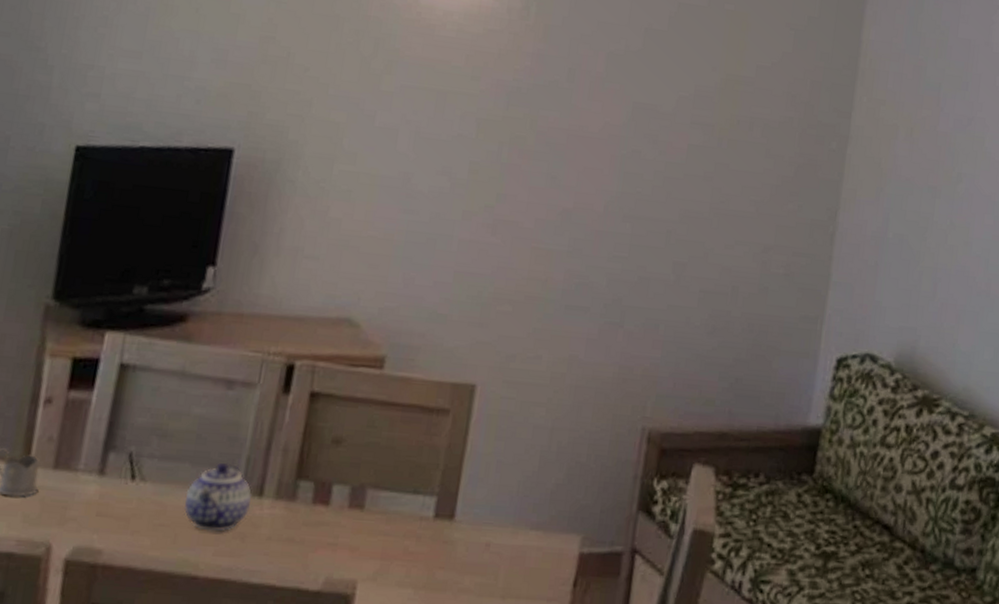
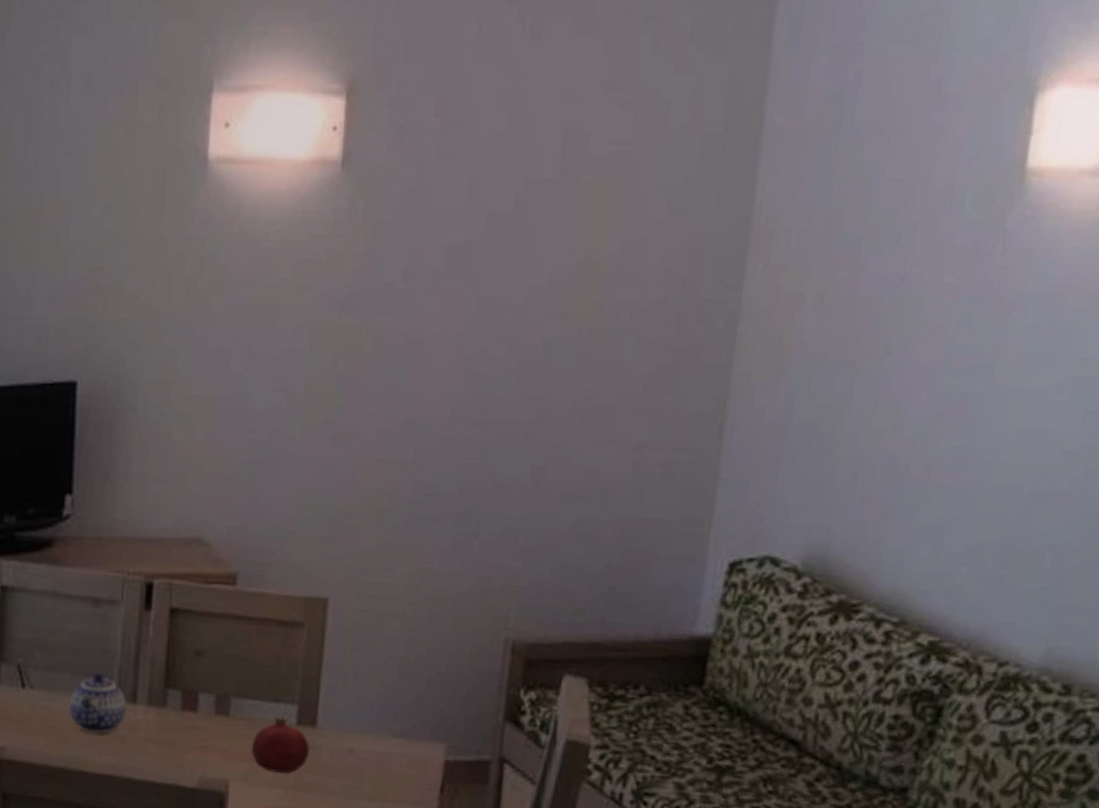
fruit: none [384,509,446,572] -> present [252,716,310,774]

